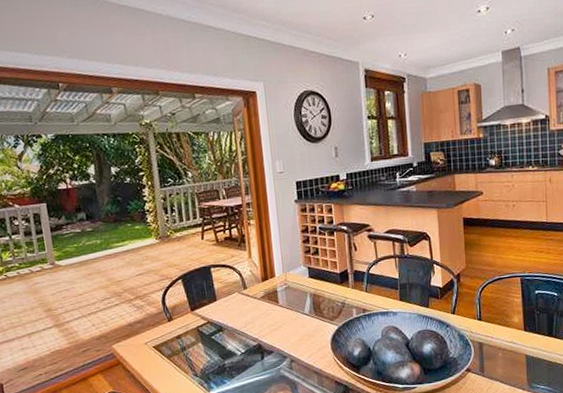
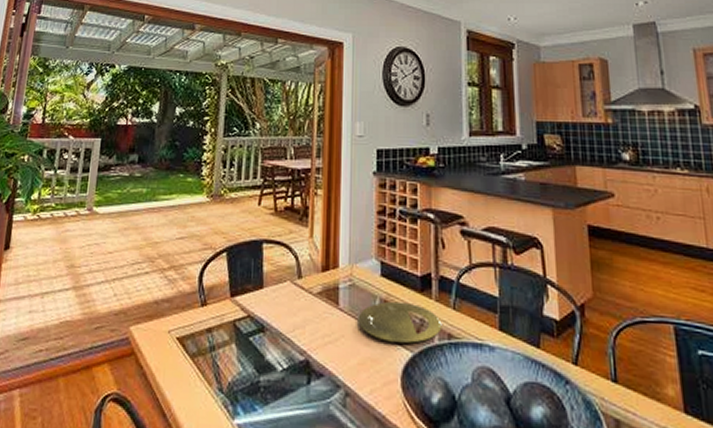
plate: none [294,293,358,322] -> present [358,301,442,344]

